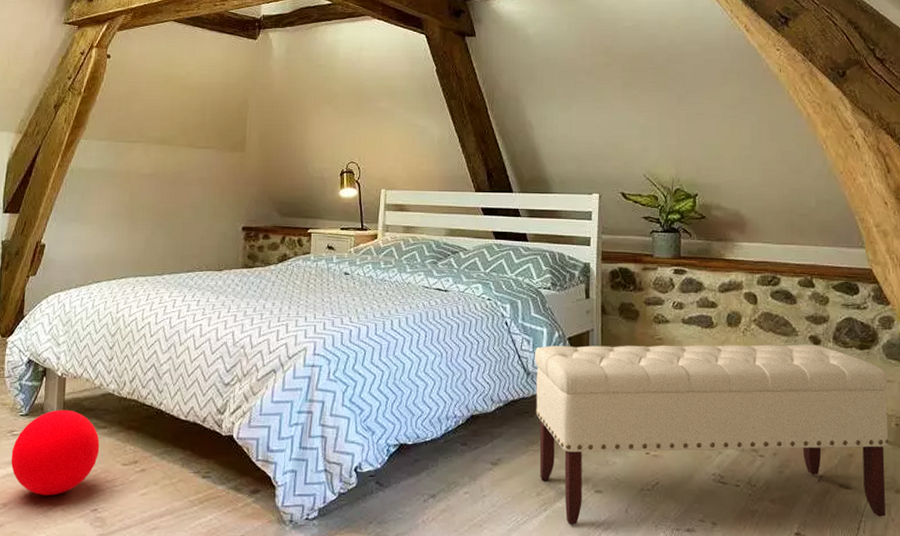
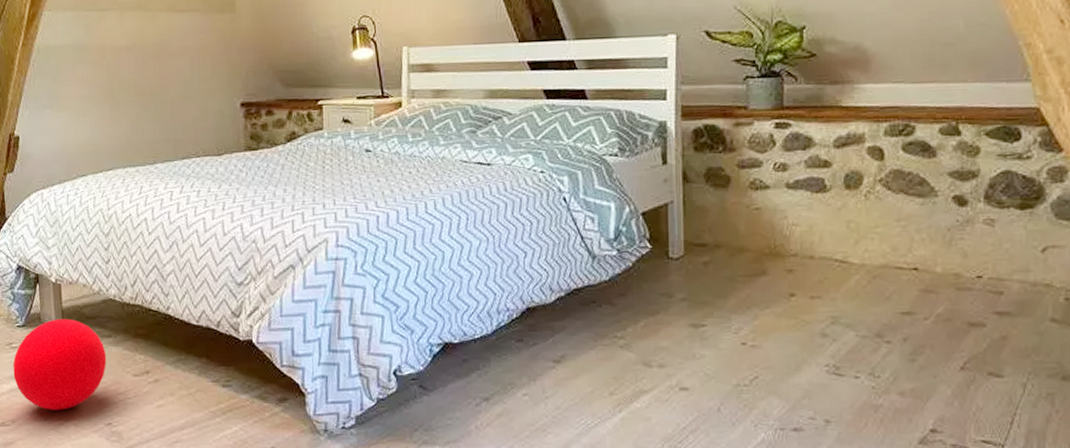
bench: present [534,344,889,525] -> none [600,206,1056,427]

